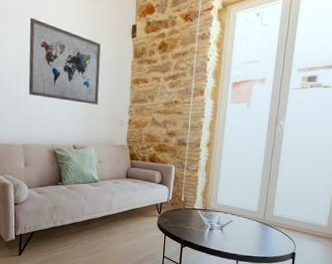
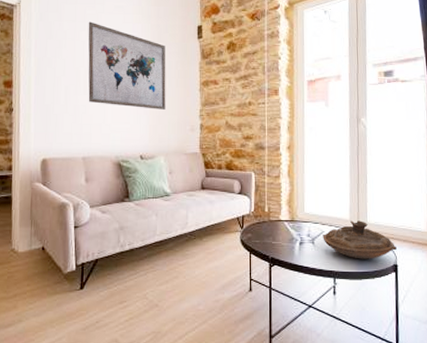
decorative bowl: none [231,212,297,247] -> present [323,220,397,259]

